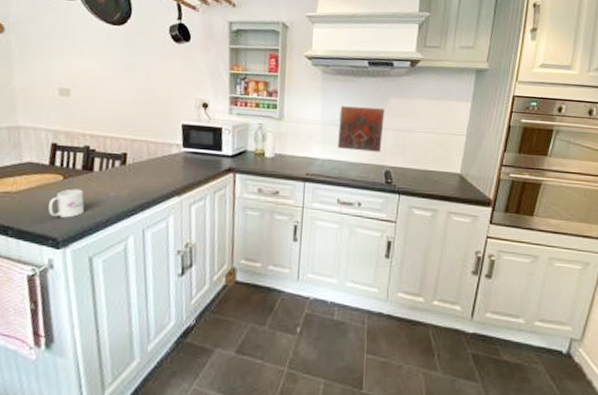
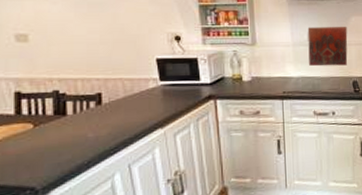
mug: present [47,189,85,218] -> none [19,134,62,167]

